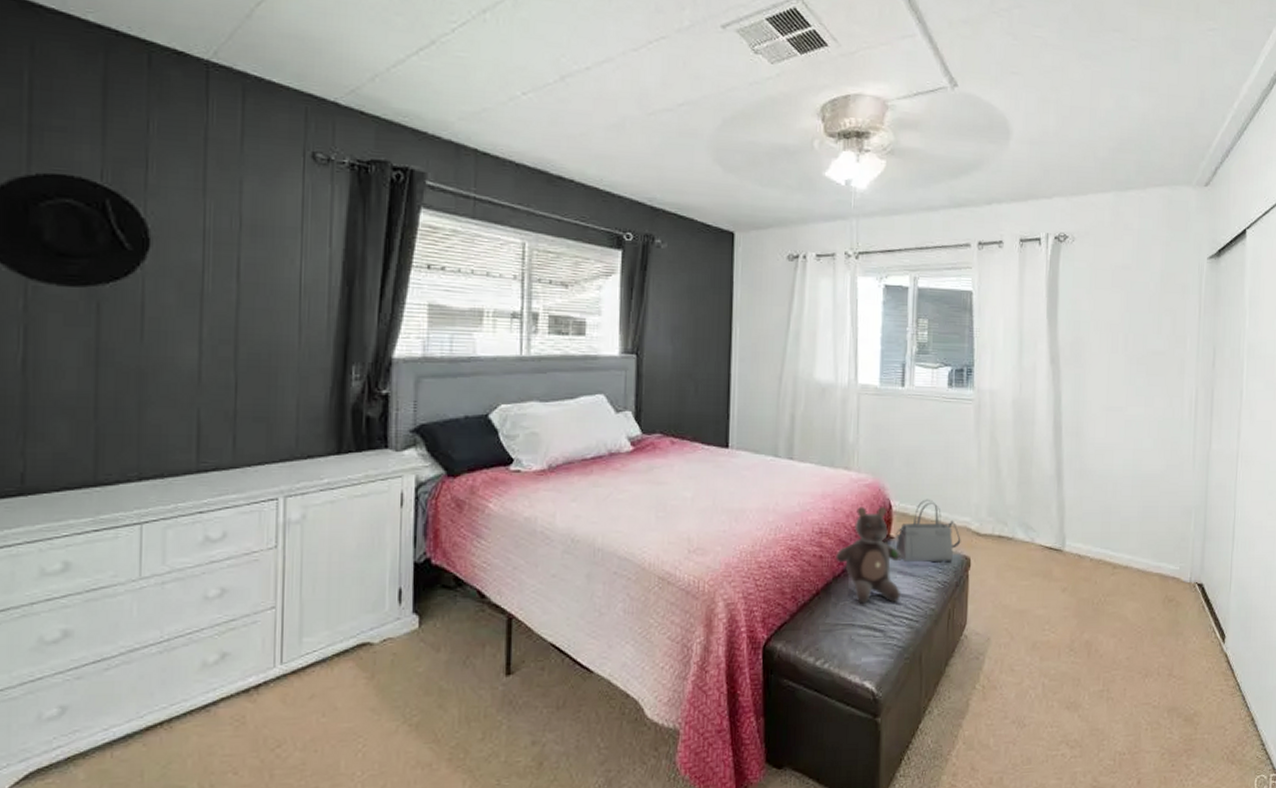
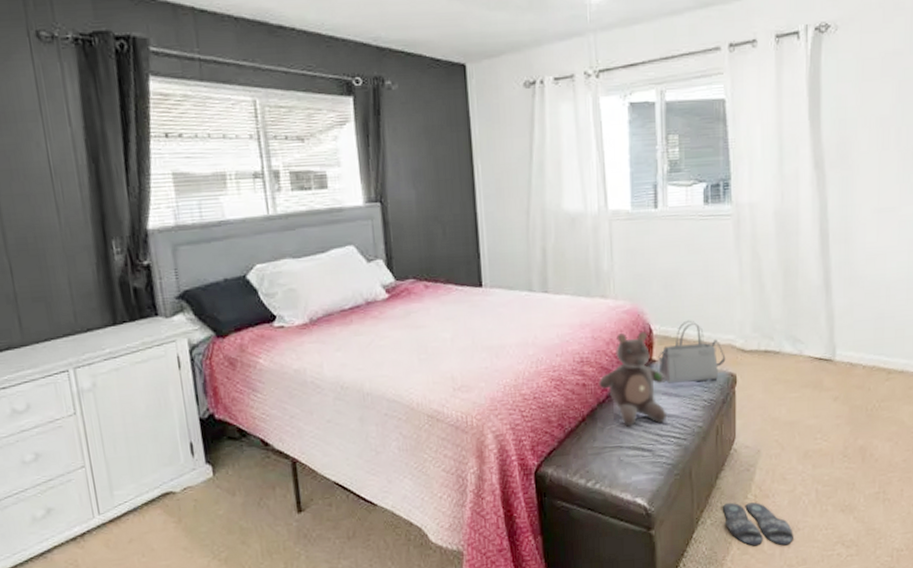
slippers: none [951,692,1019,743] -> present [723,502,793,546]

